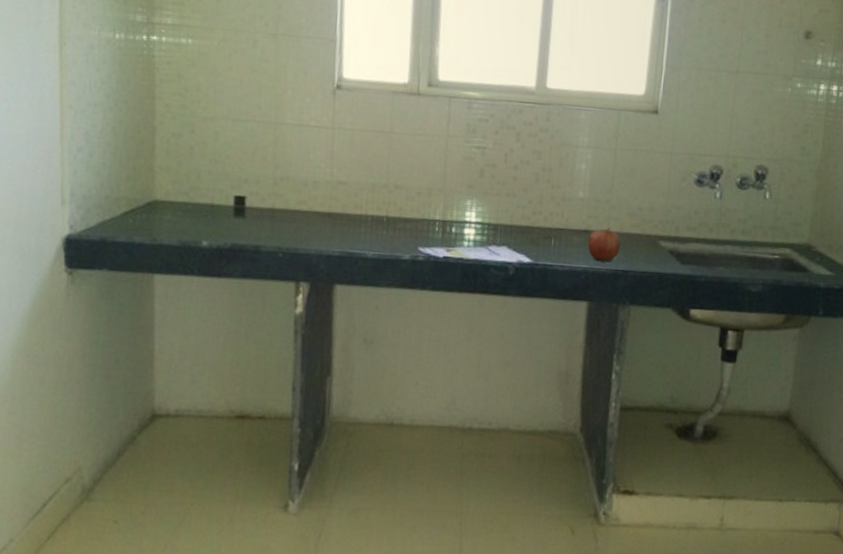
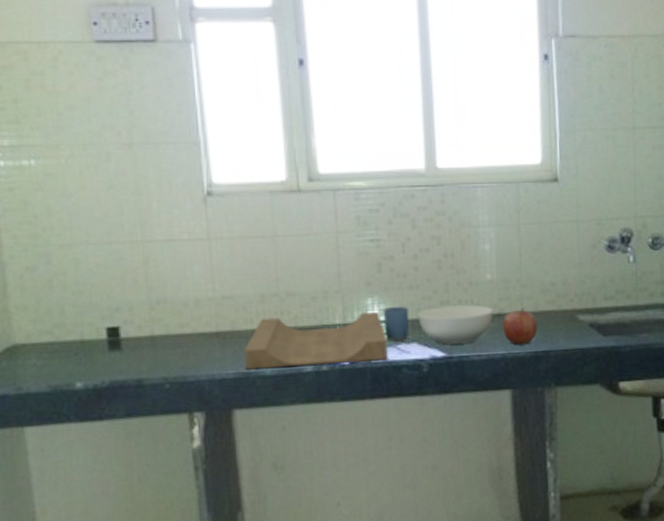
cutting board: none [350,205,480,259] -> present [243,311,388,370]
mug: none [479,211,504,242] -> present [383,307,410,341]
bowl: none [509,216,582,253] -> present [416,305,495,345]

